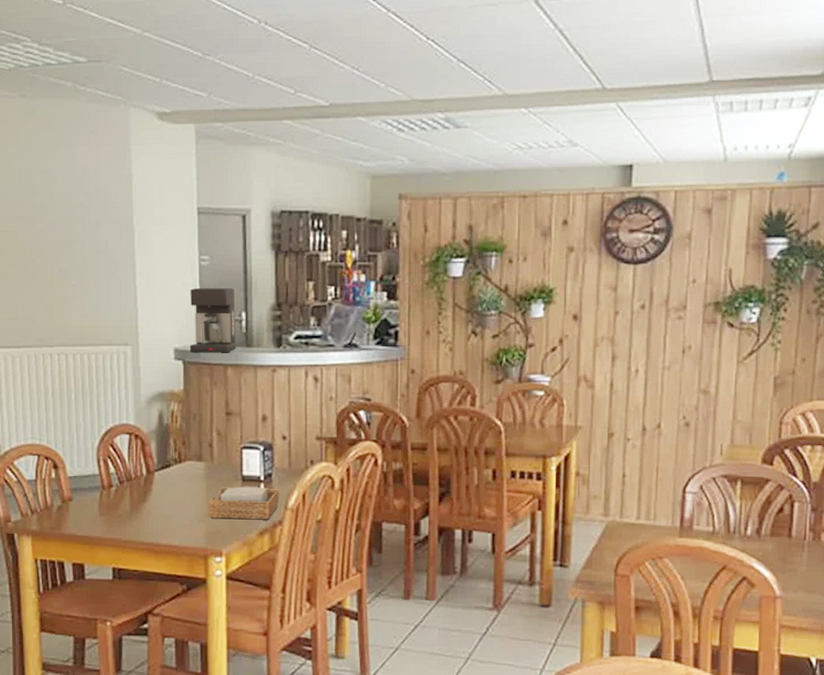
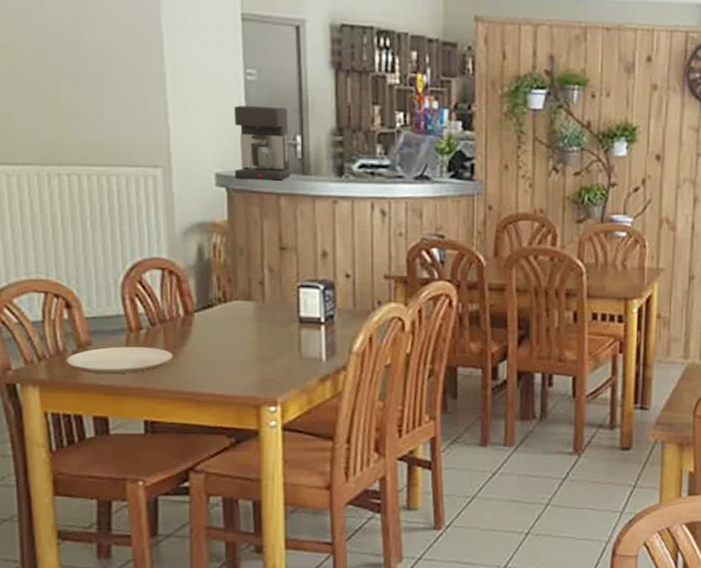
plate: none [52,502,137,527] -> present [66,346,173,375]
napkin holder: present [208,486,279,520] -> none [260,328,343,366]

